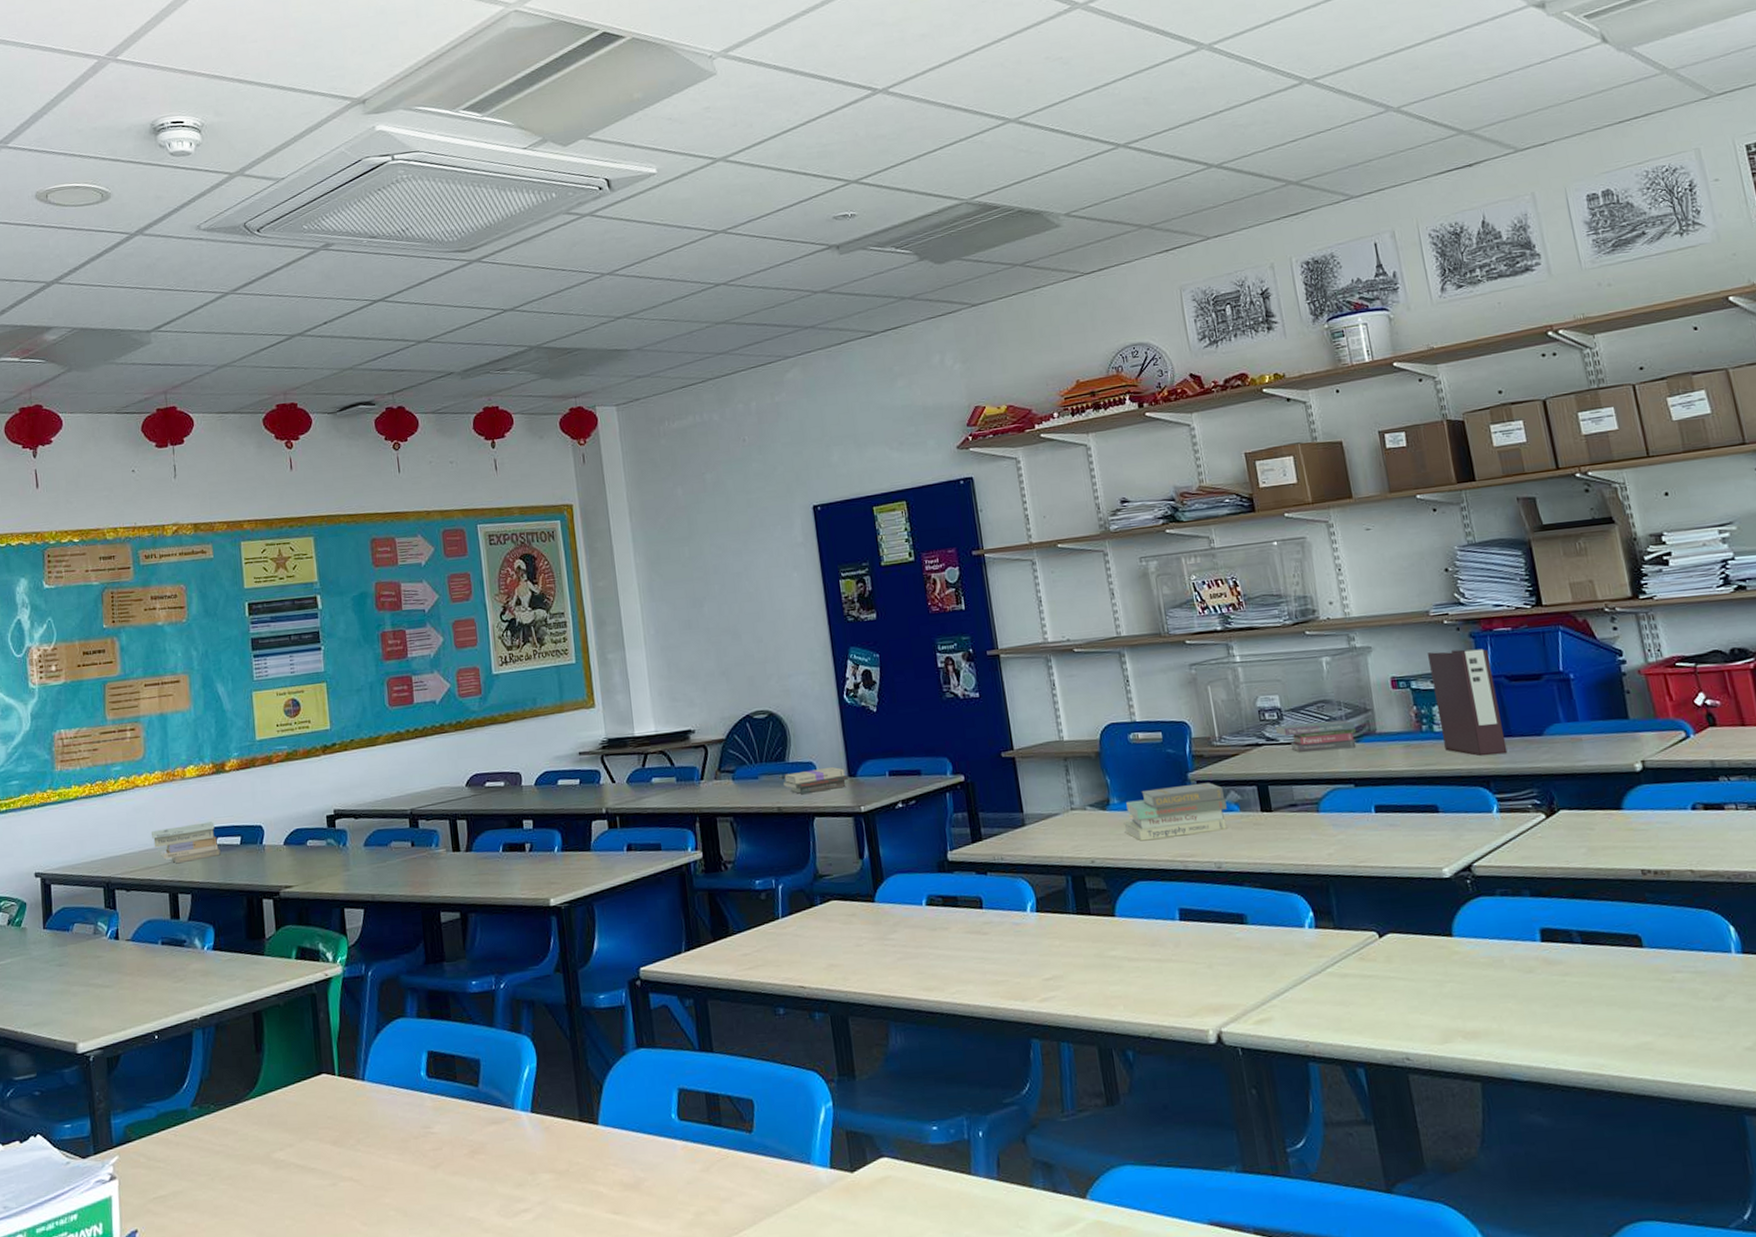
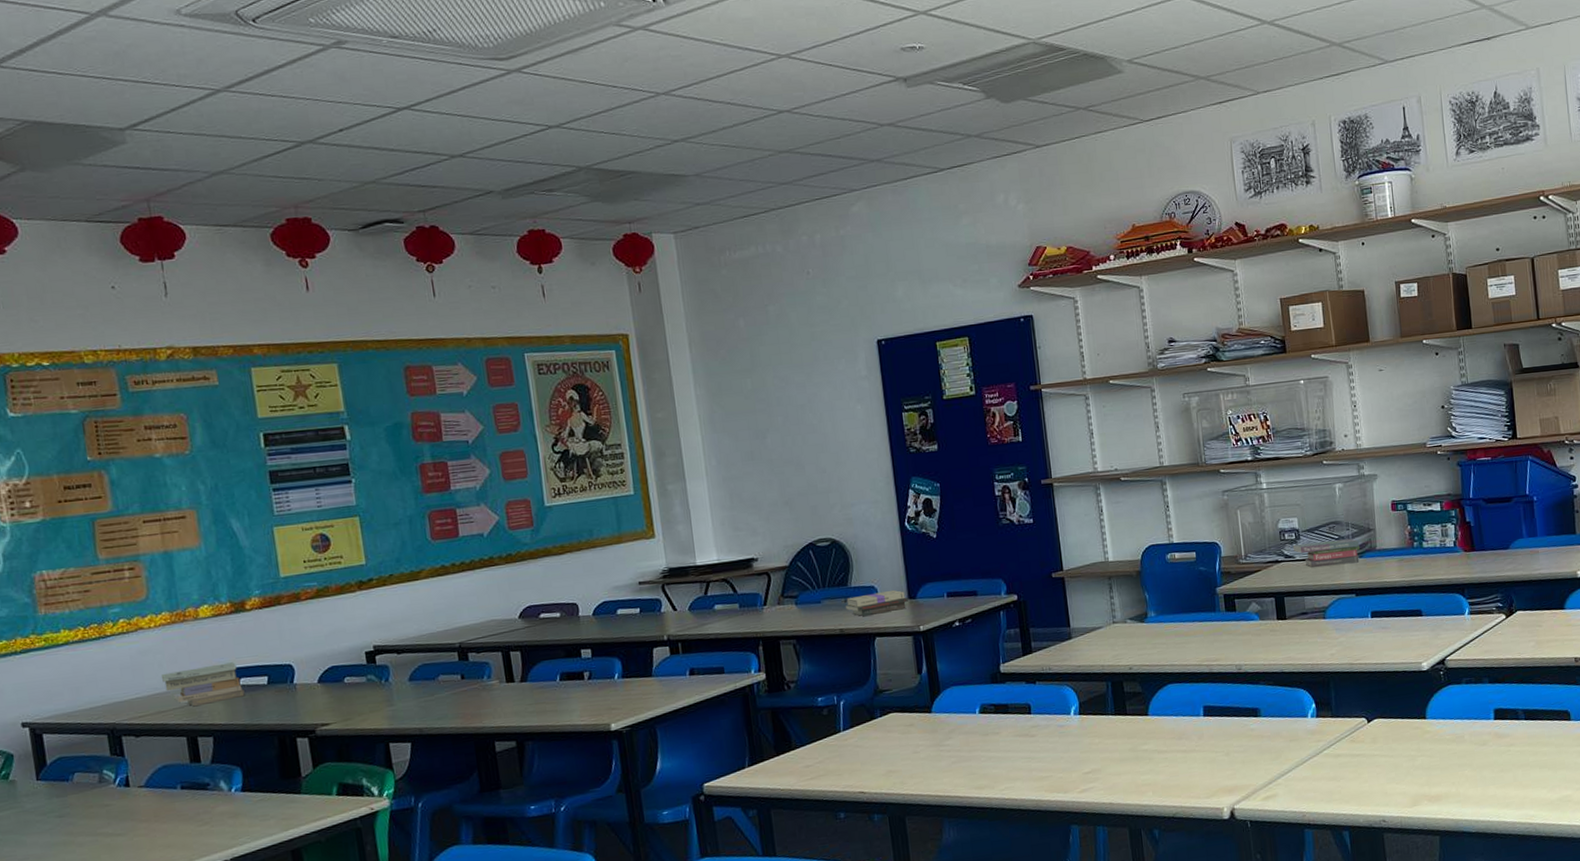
books: present [1123,782,1227,841] -> none [1159,595,1248,649]
binder: present [1428,648,1508,757] -> none [1423,475,1480,568]

